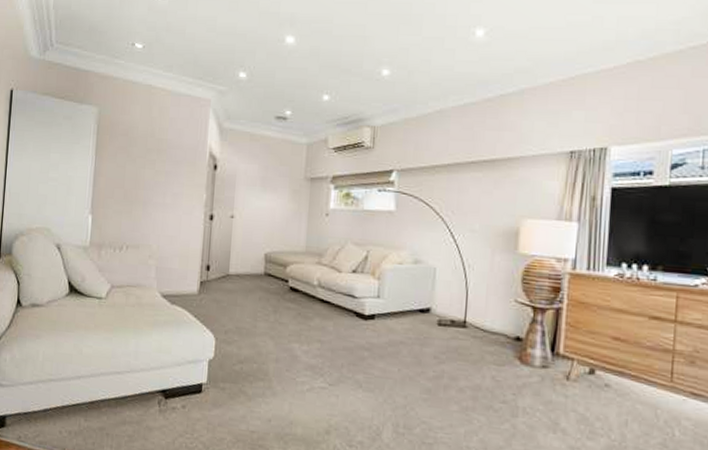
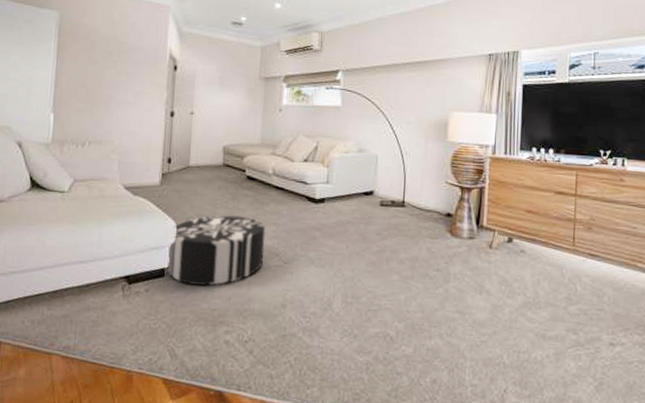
pouf: none [205,329,309,406] -> present [167,215,266,286]

